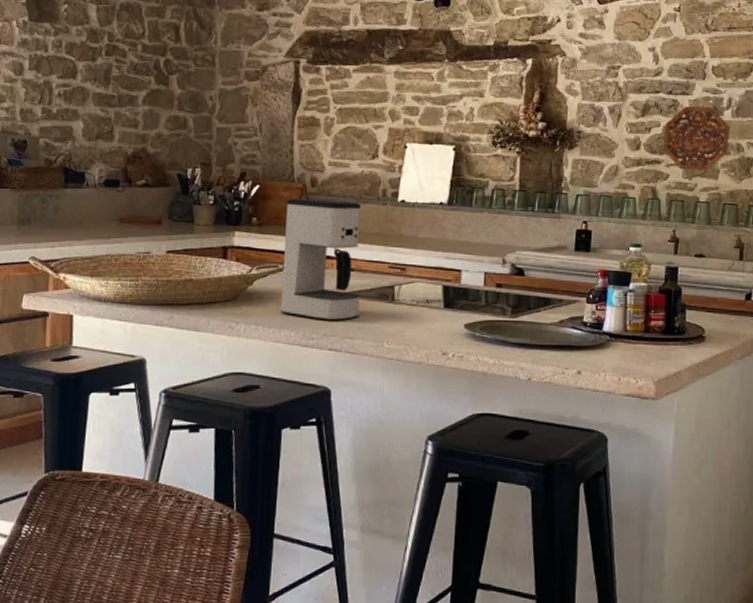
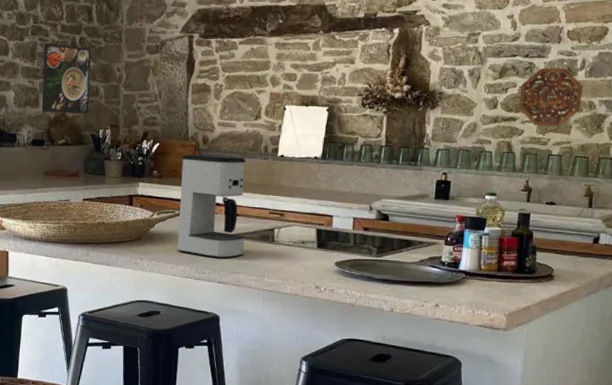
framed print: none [116,64,179,150] -> present [41,43,92,114]

